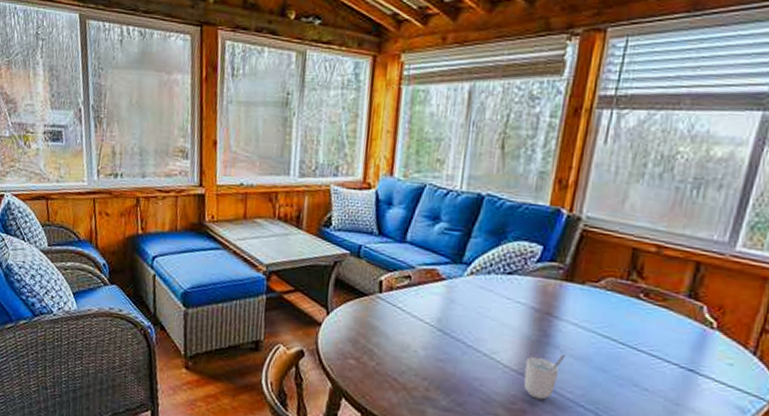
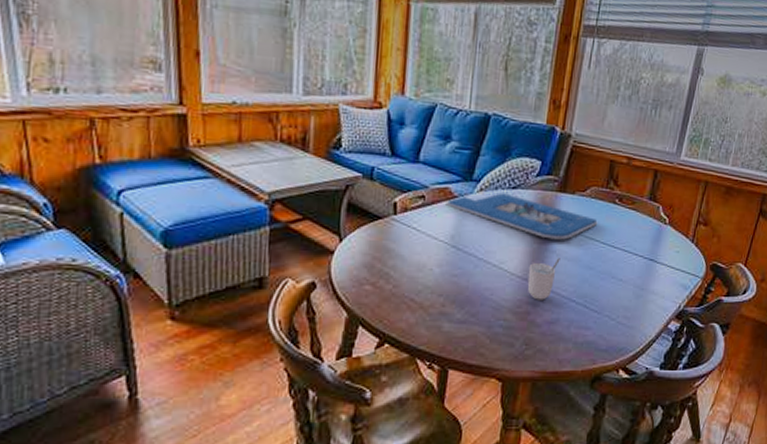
board game: none [433,278,615,335] -> present [446,193,598,240]

